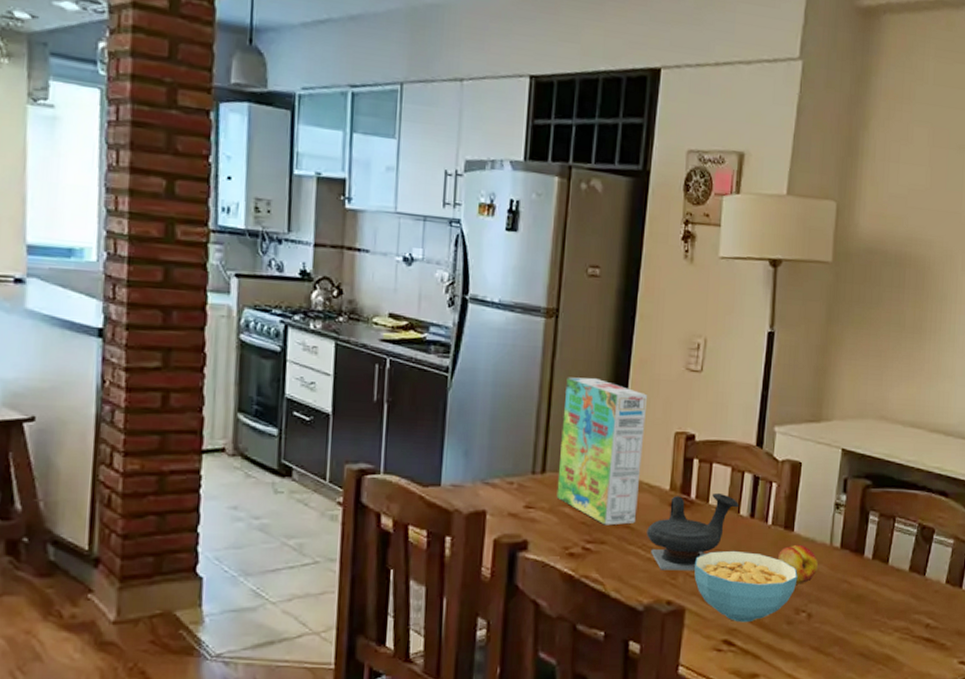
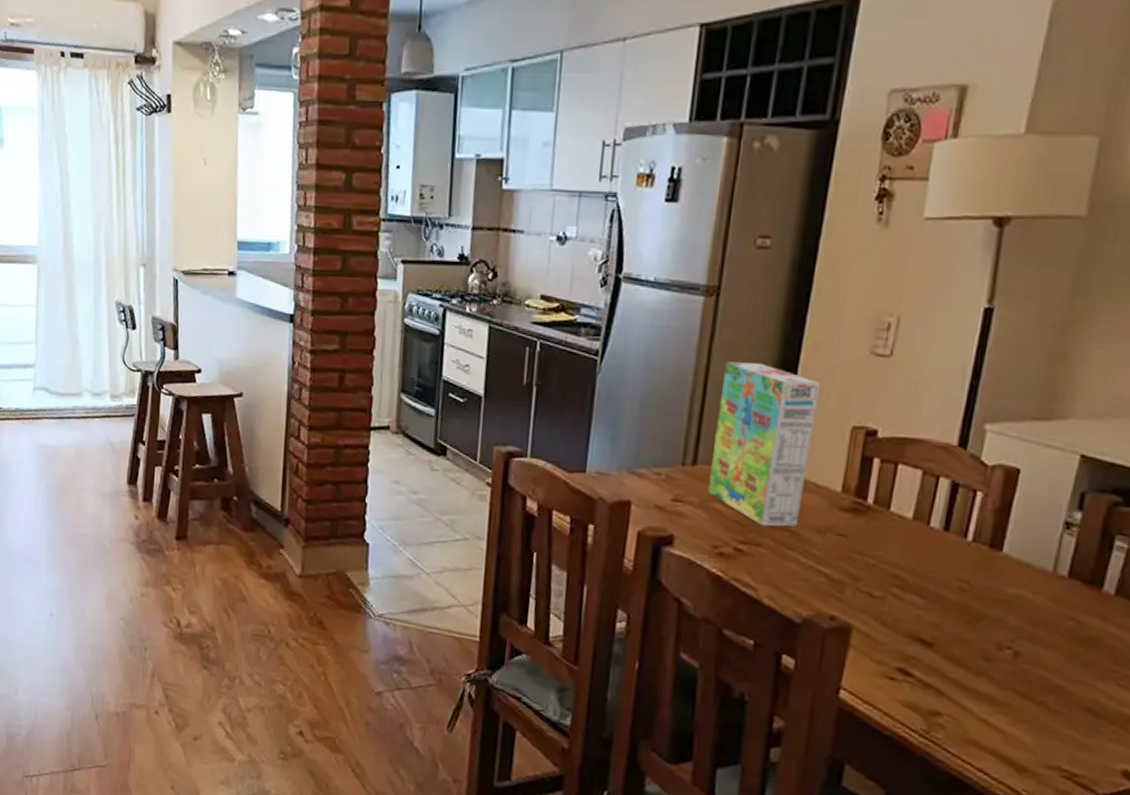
teapot: present [646,492,740,571] -> none [810,498,930,586]
cereal bowl: present [694,550,798,623] -> none [866,566,1004,652]
fruit: present [777,544,819,584] -> none [976,567,1035,616]

